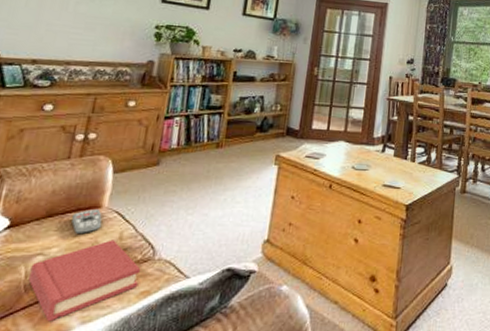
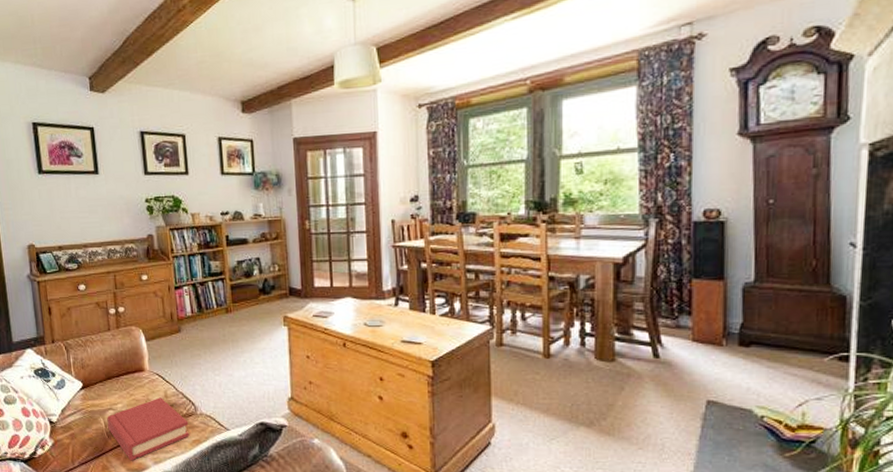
remote control: present [71,209,102,235] -> none [124,373,149,394]

